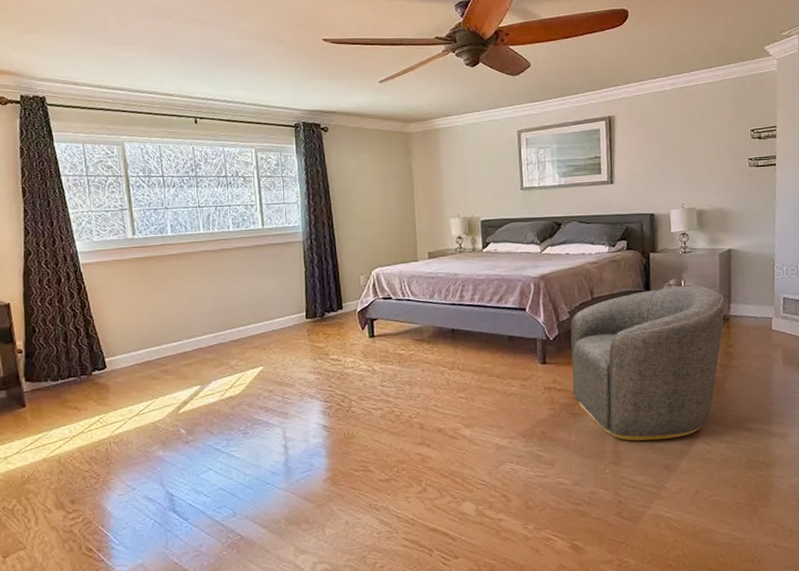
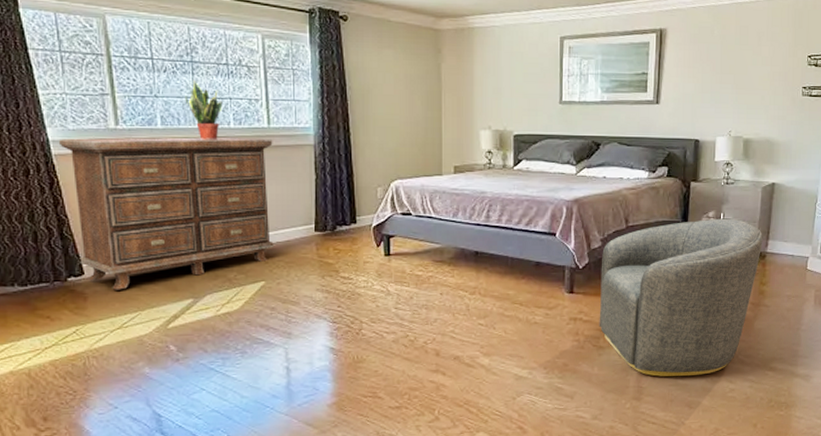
dresser: none [85,238,270,381] -> present [58,137,274,290]
potted plant: none [191,191,223,243] -> present [185,79,223,140]

